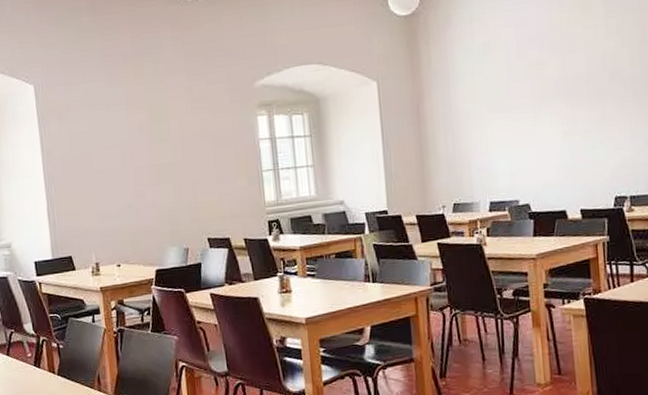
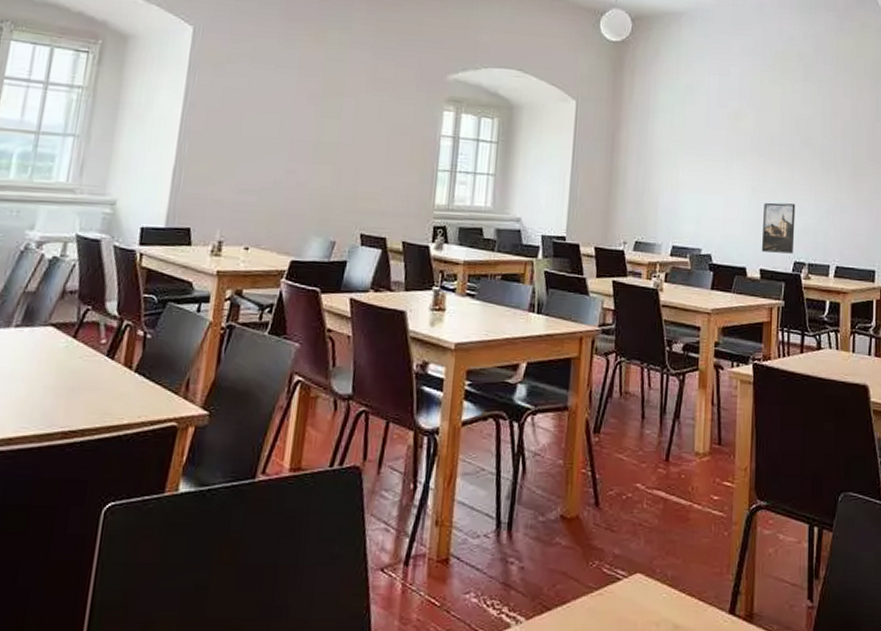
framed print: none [577,140,613,193] -> present [761,202,796,254]

